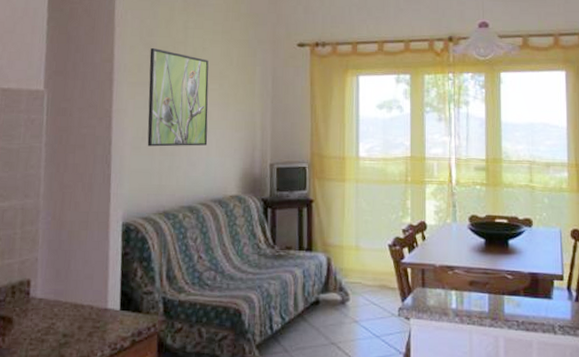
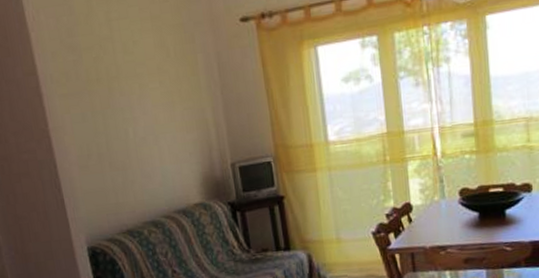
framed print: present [147,47,209,147] -> none [74,50,159,164]

